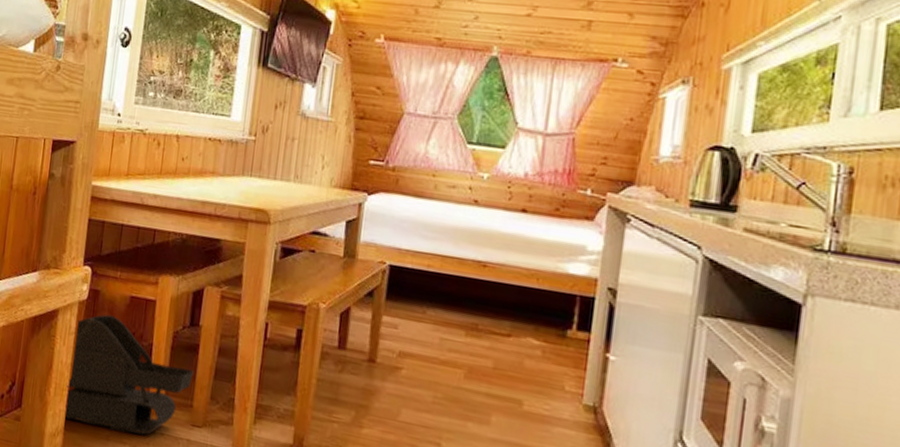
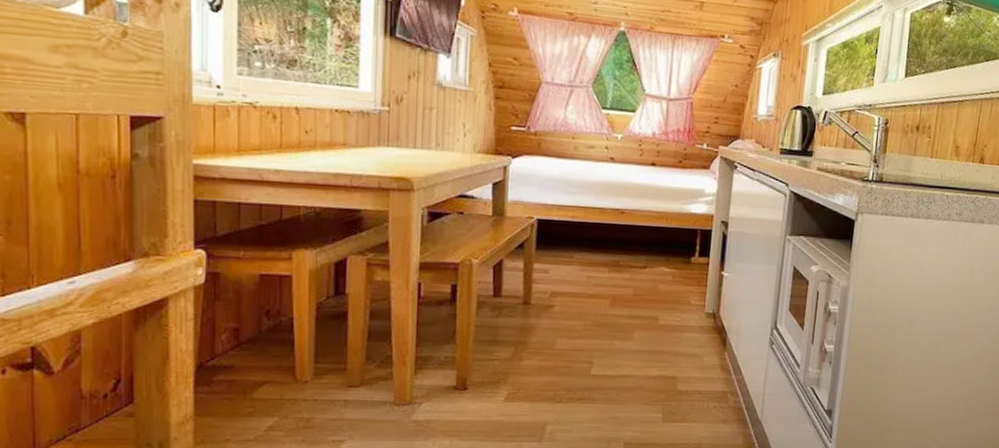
pouch: present [64,314,194,435] -> none [191,295,344,407]

